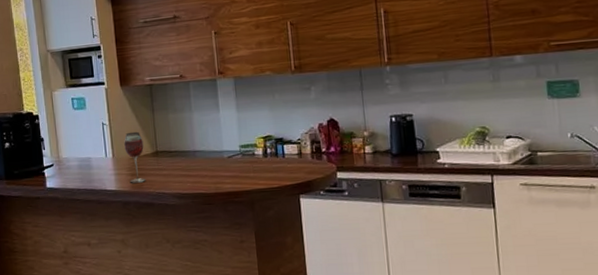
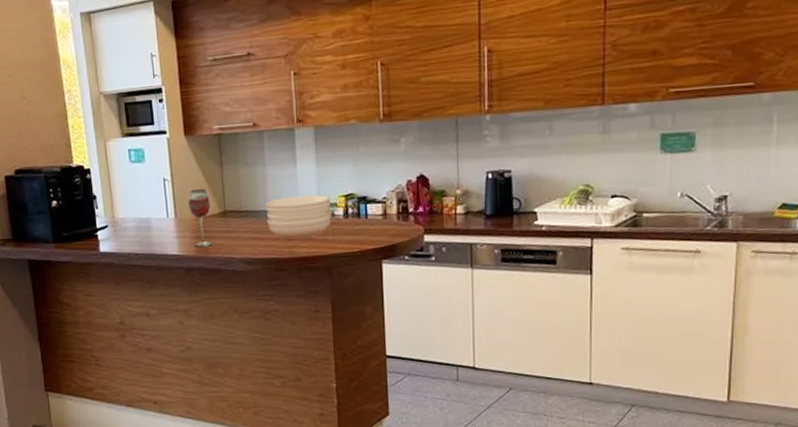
bowl: none [192,137,253,177] -> present [265,195,332,241]

